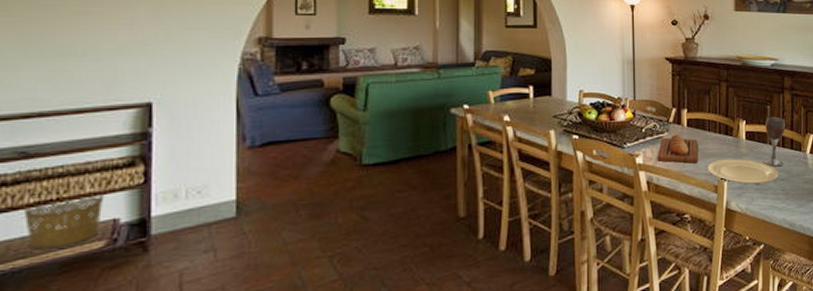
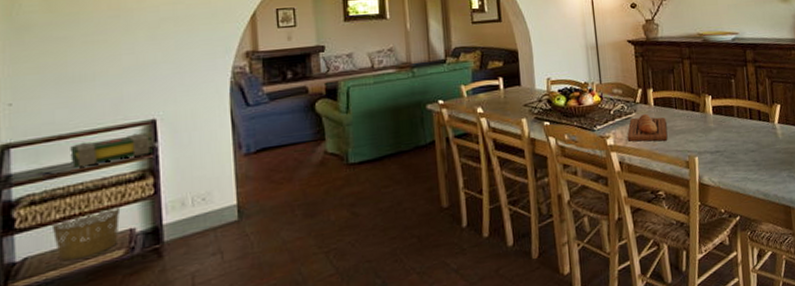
book: none [51,116,146,149] -> present [70,133,153,168]
plate: present [707,158,780,184] -> none [677,133,750,158]
cup: present [764,116,785,167] -> none [731,89,752,140]

